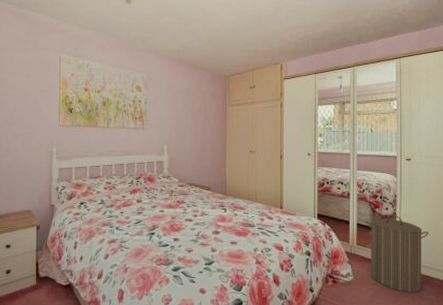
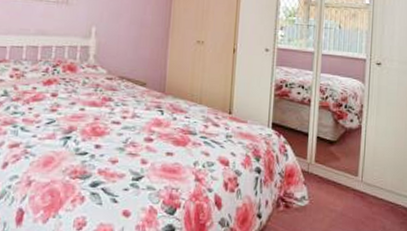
laundry hamper: present [365,215,429,293] -> none [326,128,397,222]

